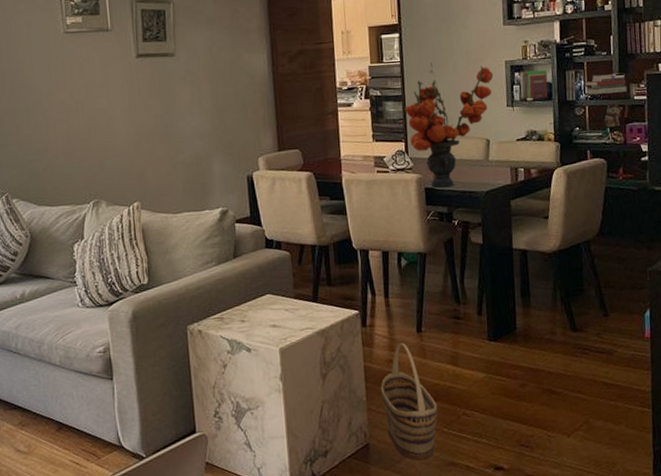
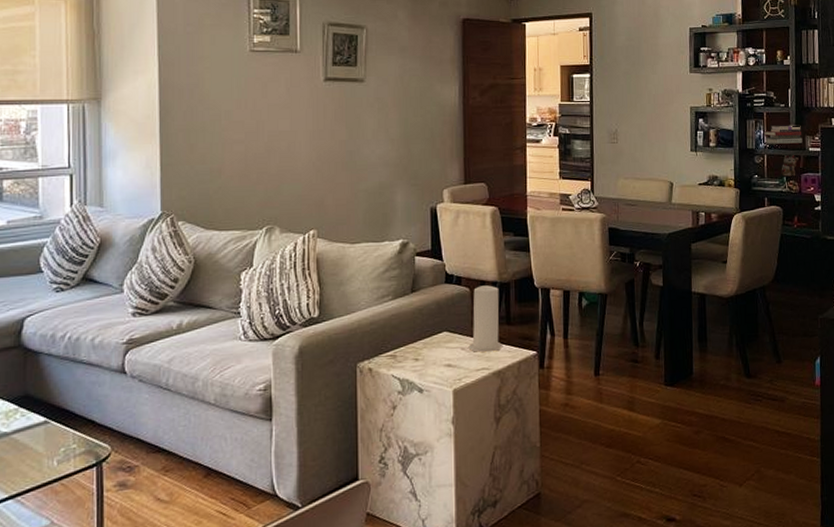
candle: none [291,248,325,314] -> present [468,285,503,353]
basket: present [380,343,438,461] -> none [555,386,612,511]
bouquet: present [405,62,494,188] -> none [592,104,679,229]
books: present [520,70,549,100] -> none [704,118,730,146]

